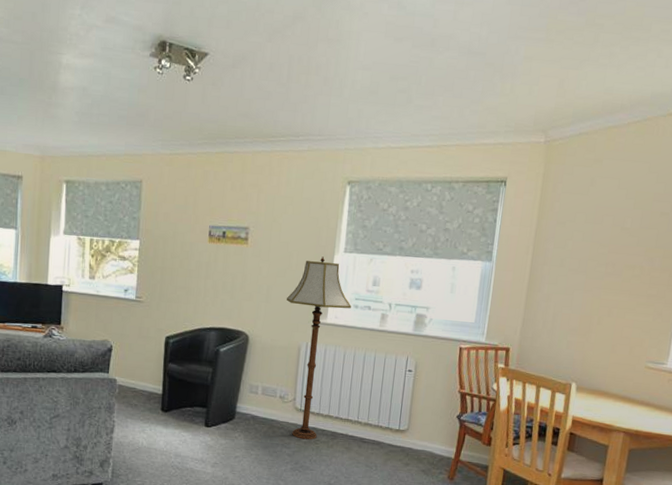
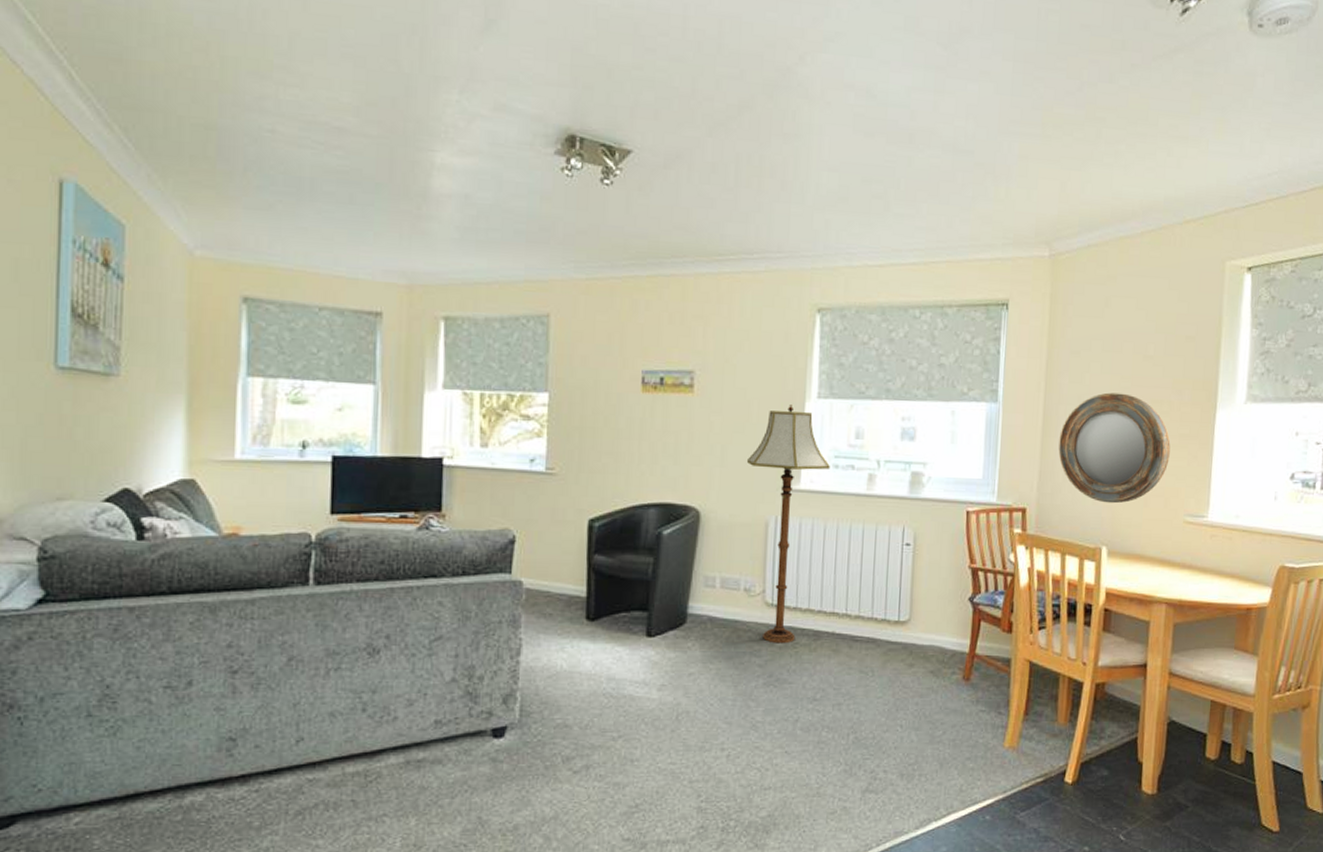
home mirror: none [540,257,639,349] -> present [1058,392,1171,504]

